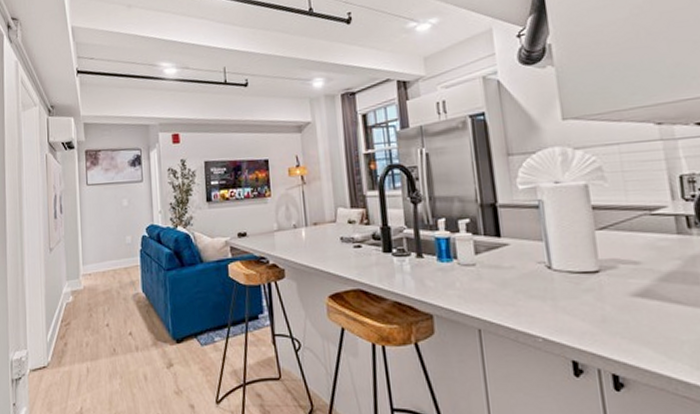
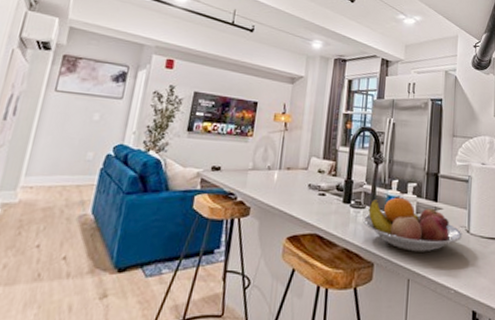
fruit bowl: none [411,237,542,298] -> present [363,197,462,252]

